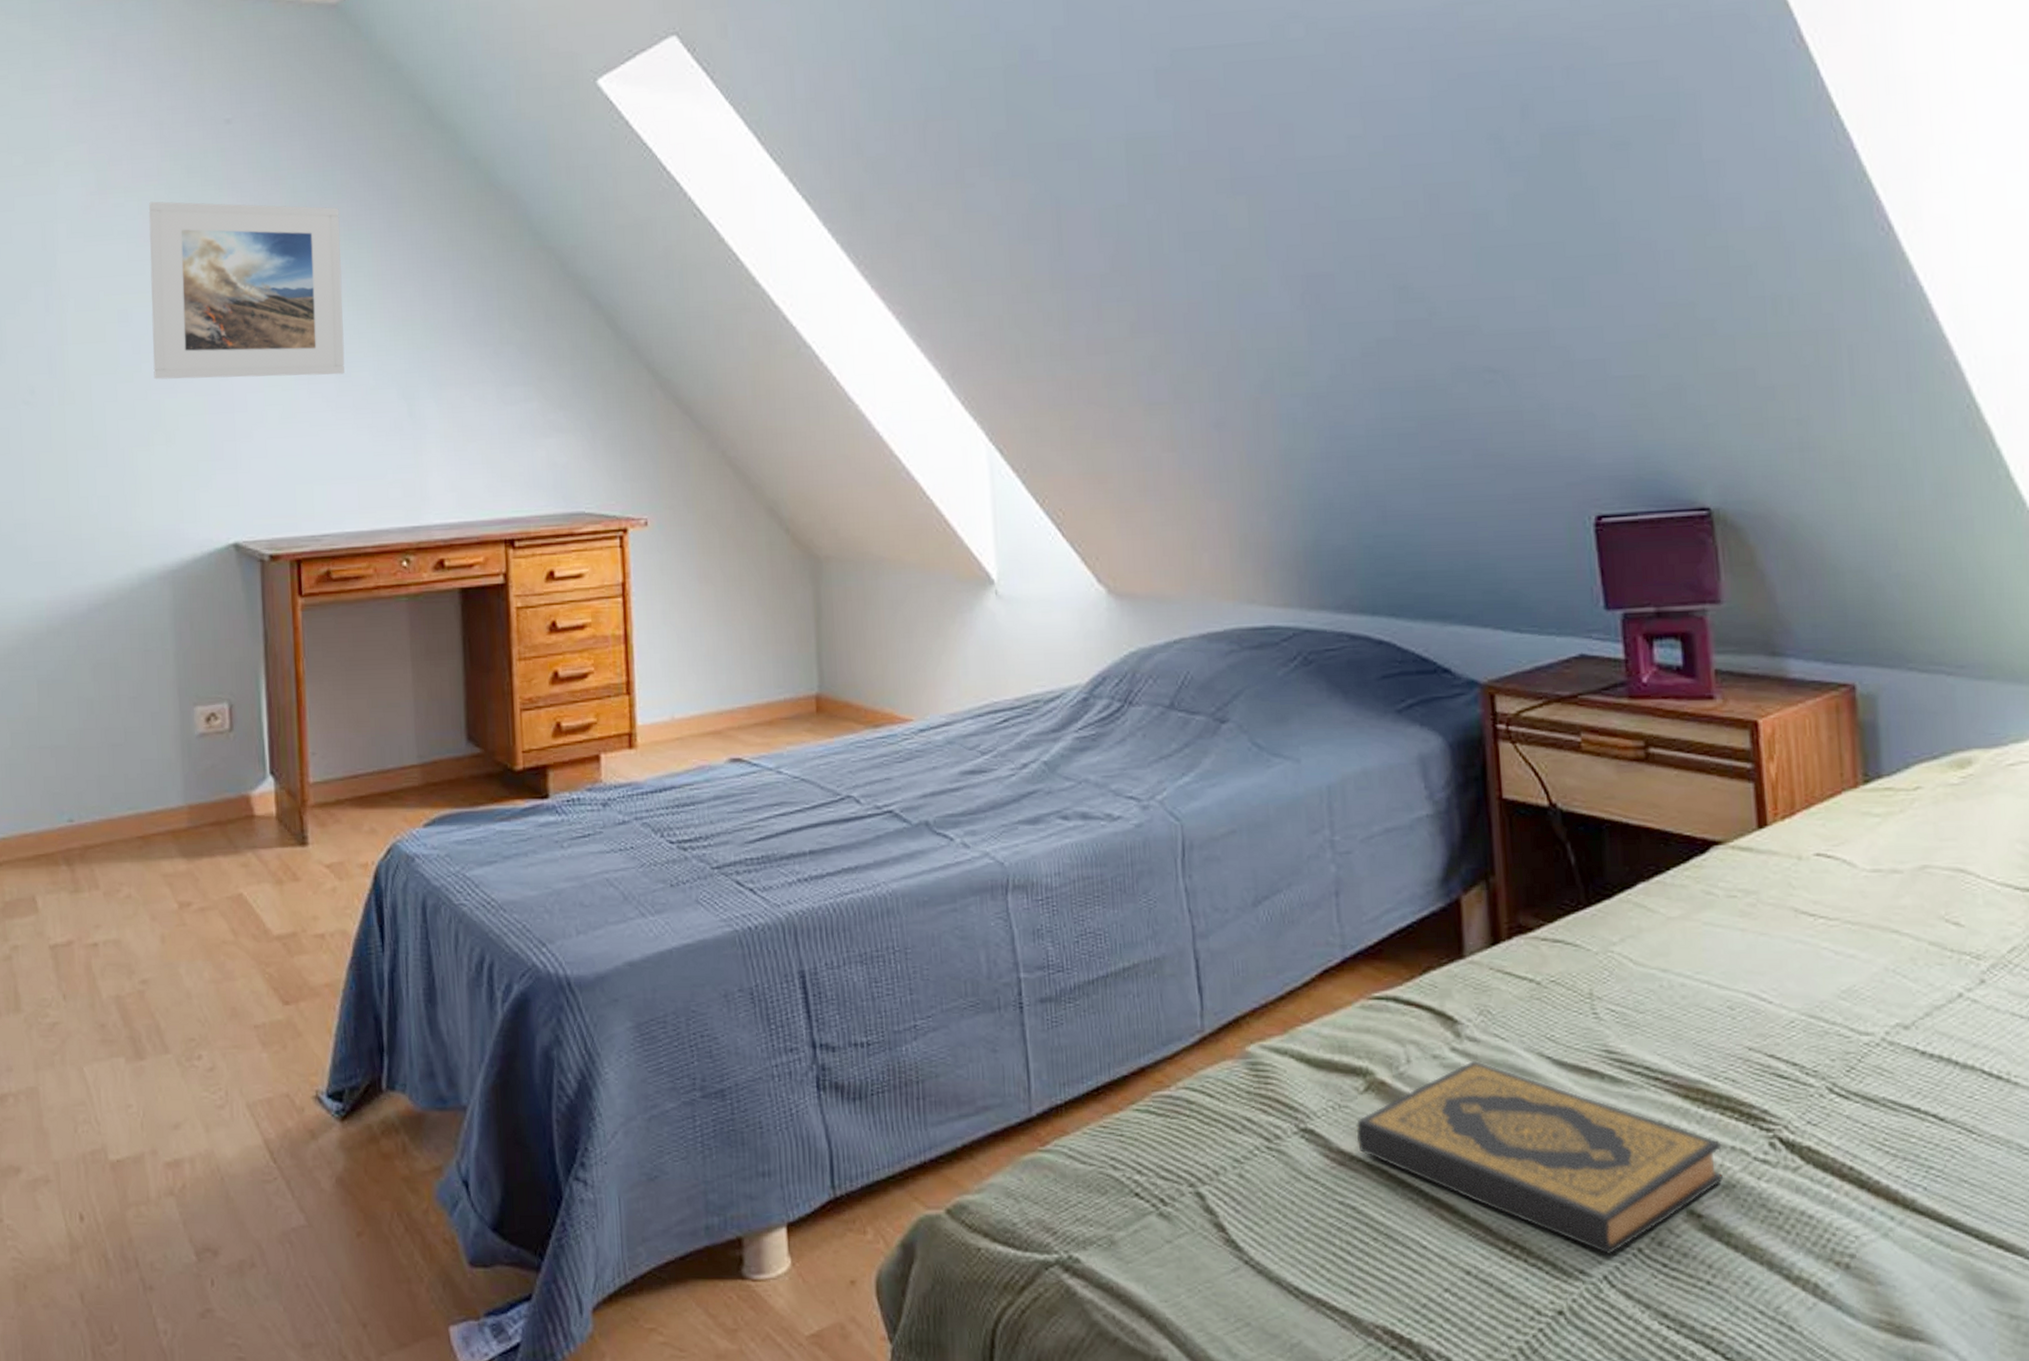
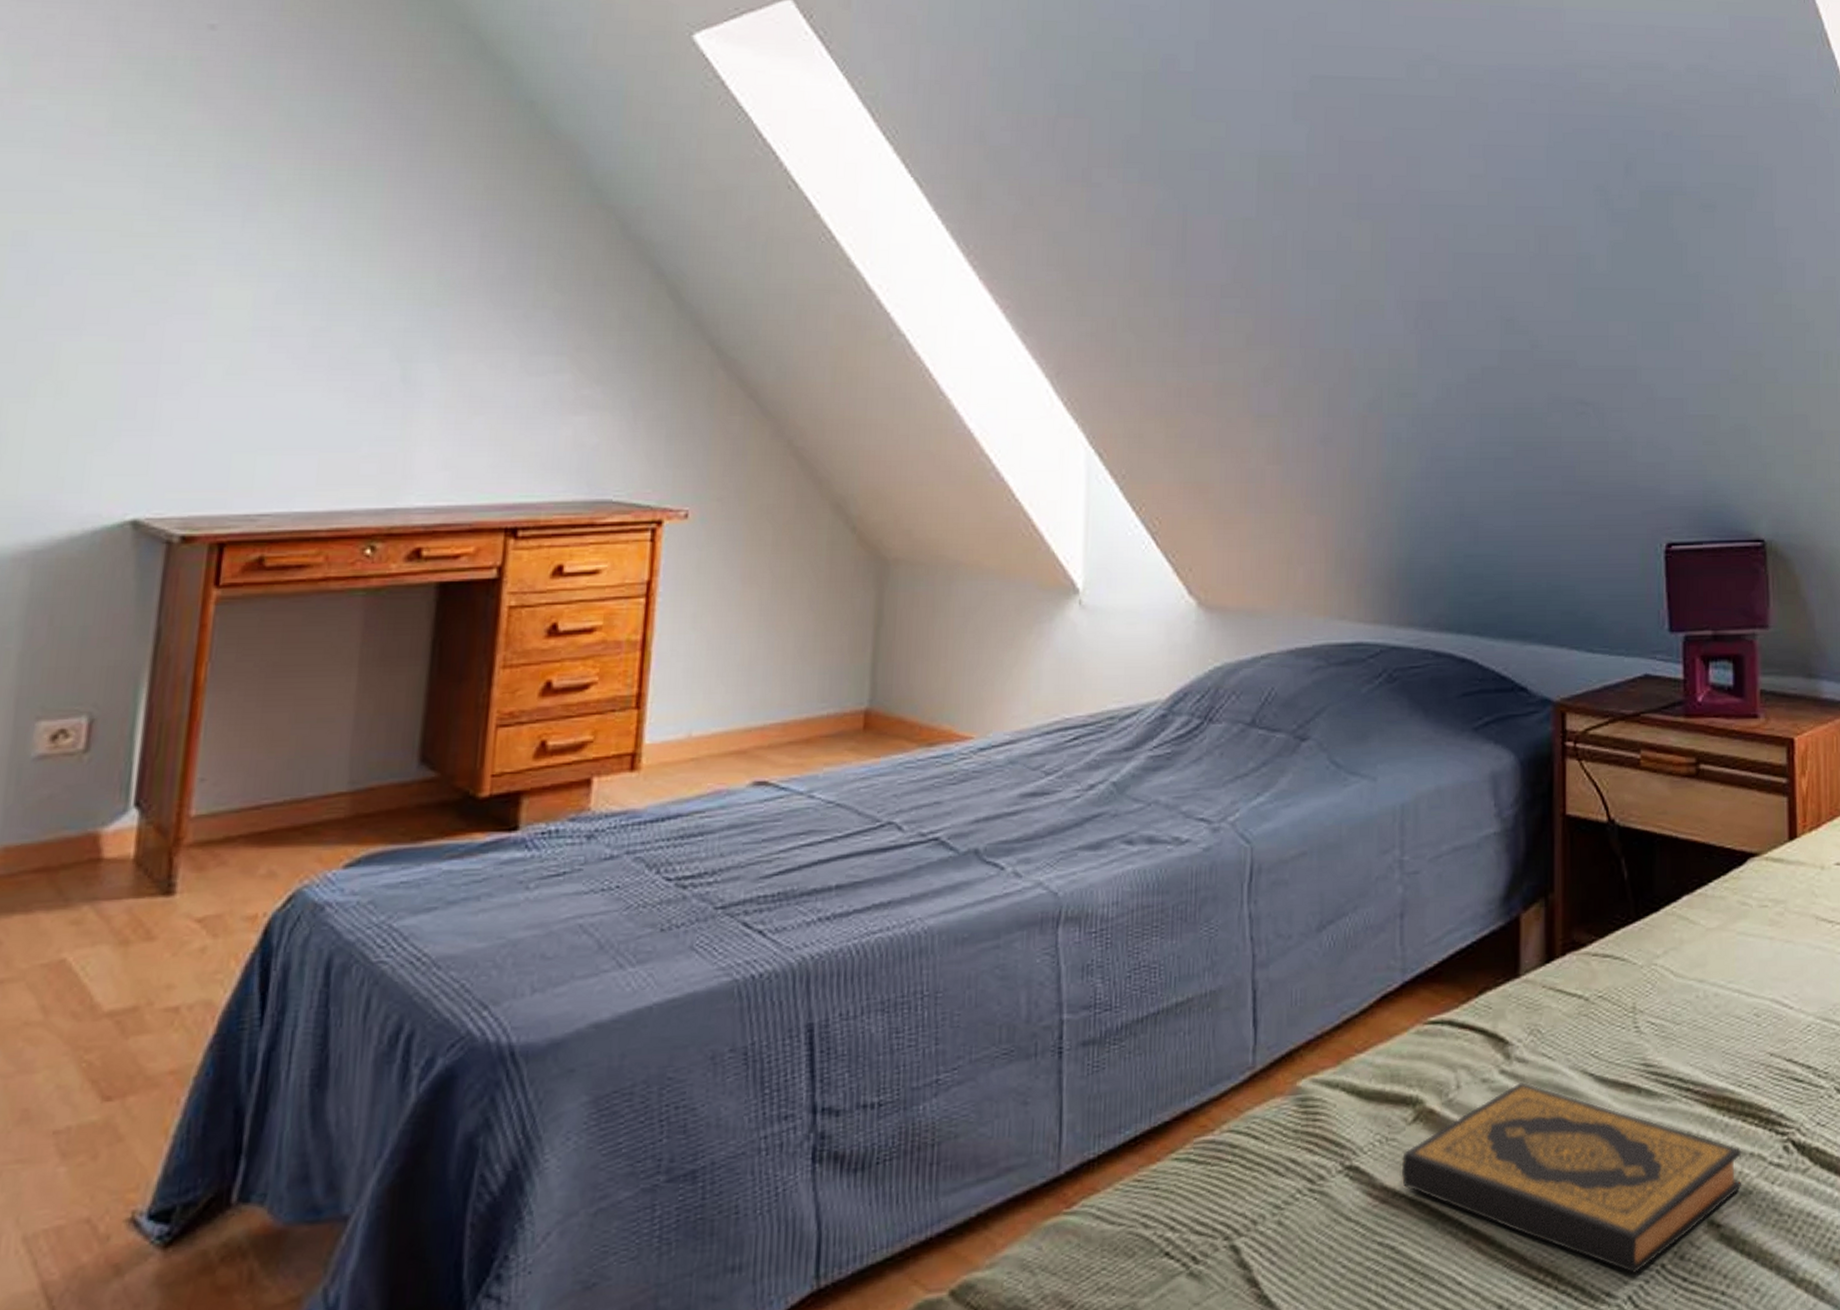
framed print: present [148,201,345,380] -> none [51,107,346,328]

